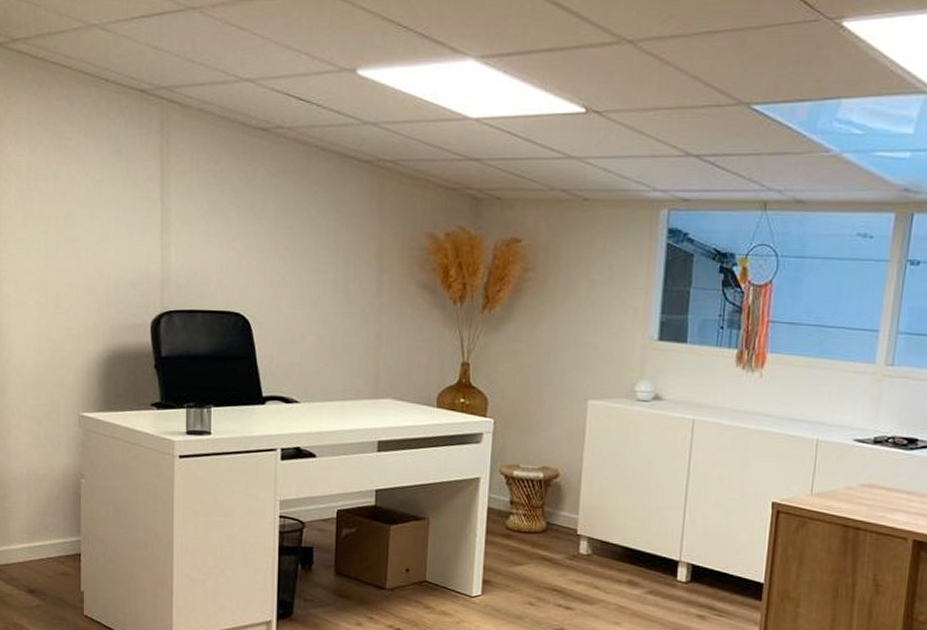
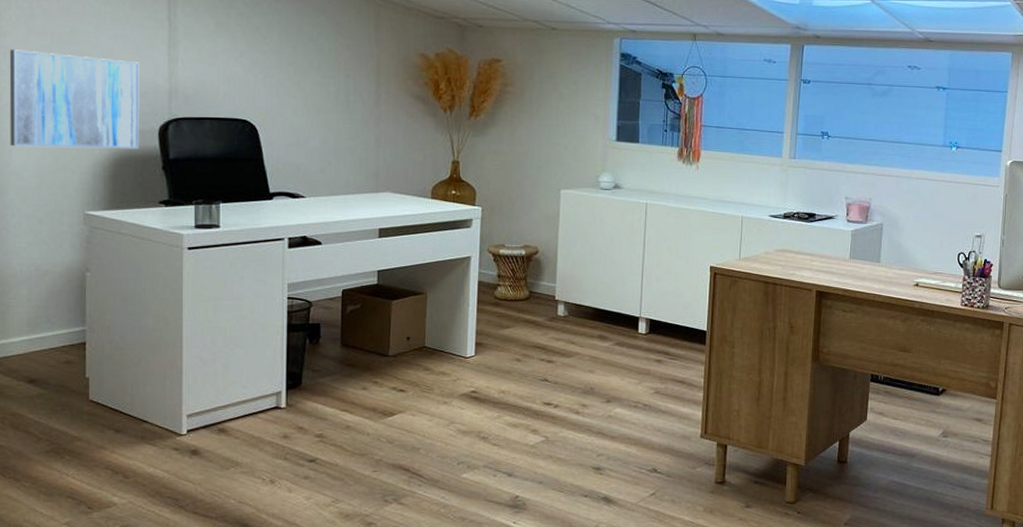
wall art: none [9,236,132,346] -> present [9,49,139,150]

